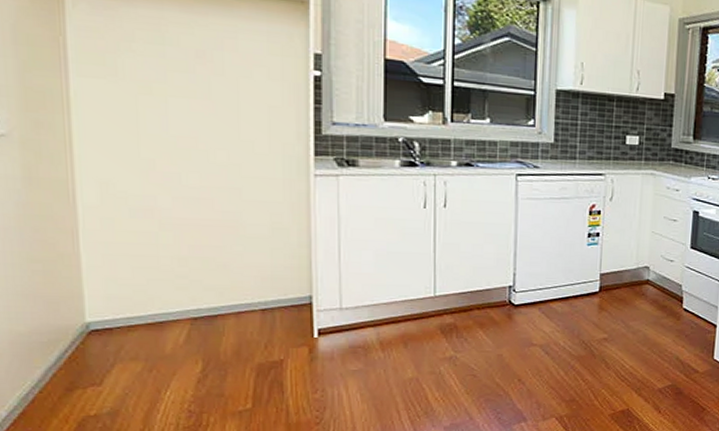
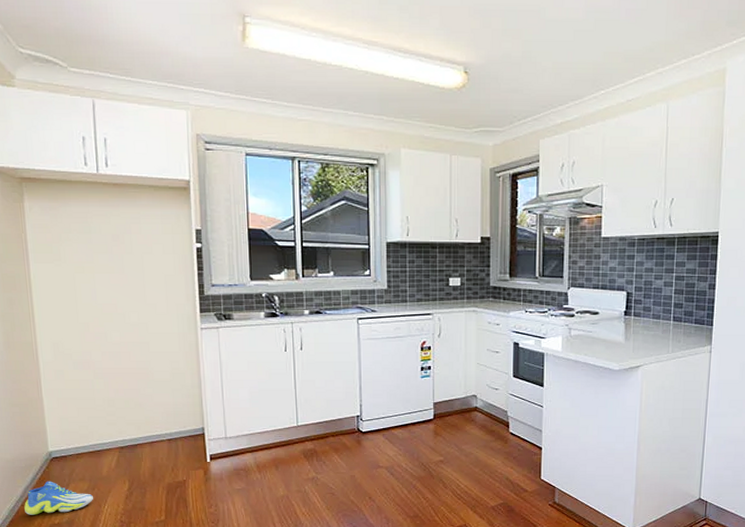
sneaker: none [43,360,149,405] -> present [24,481,93,515]

